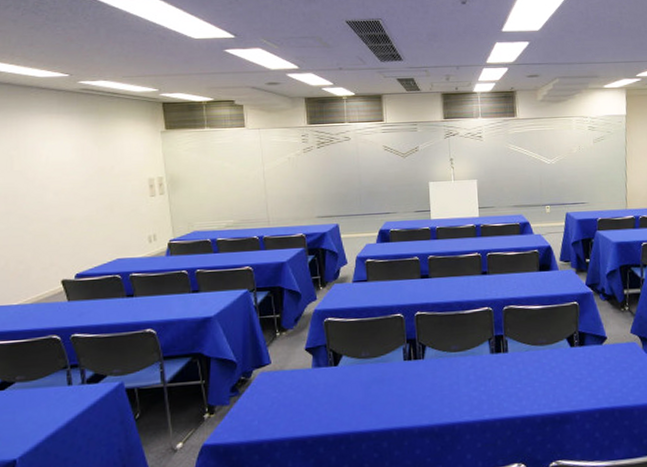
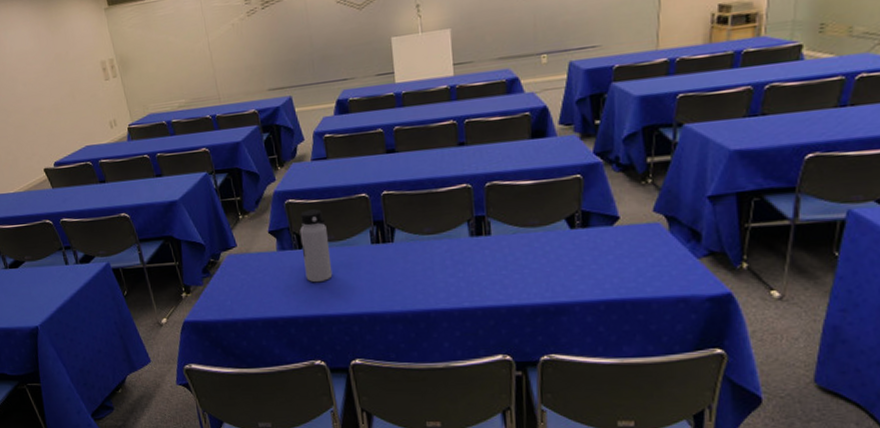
water bottle: none [336,327,366,399] -> present [299,209,333,283]

